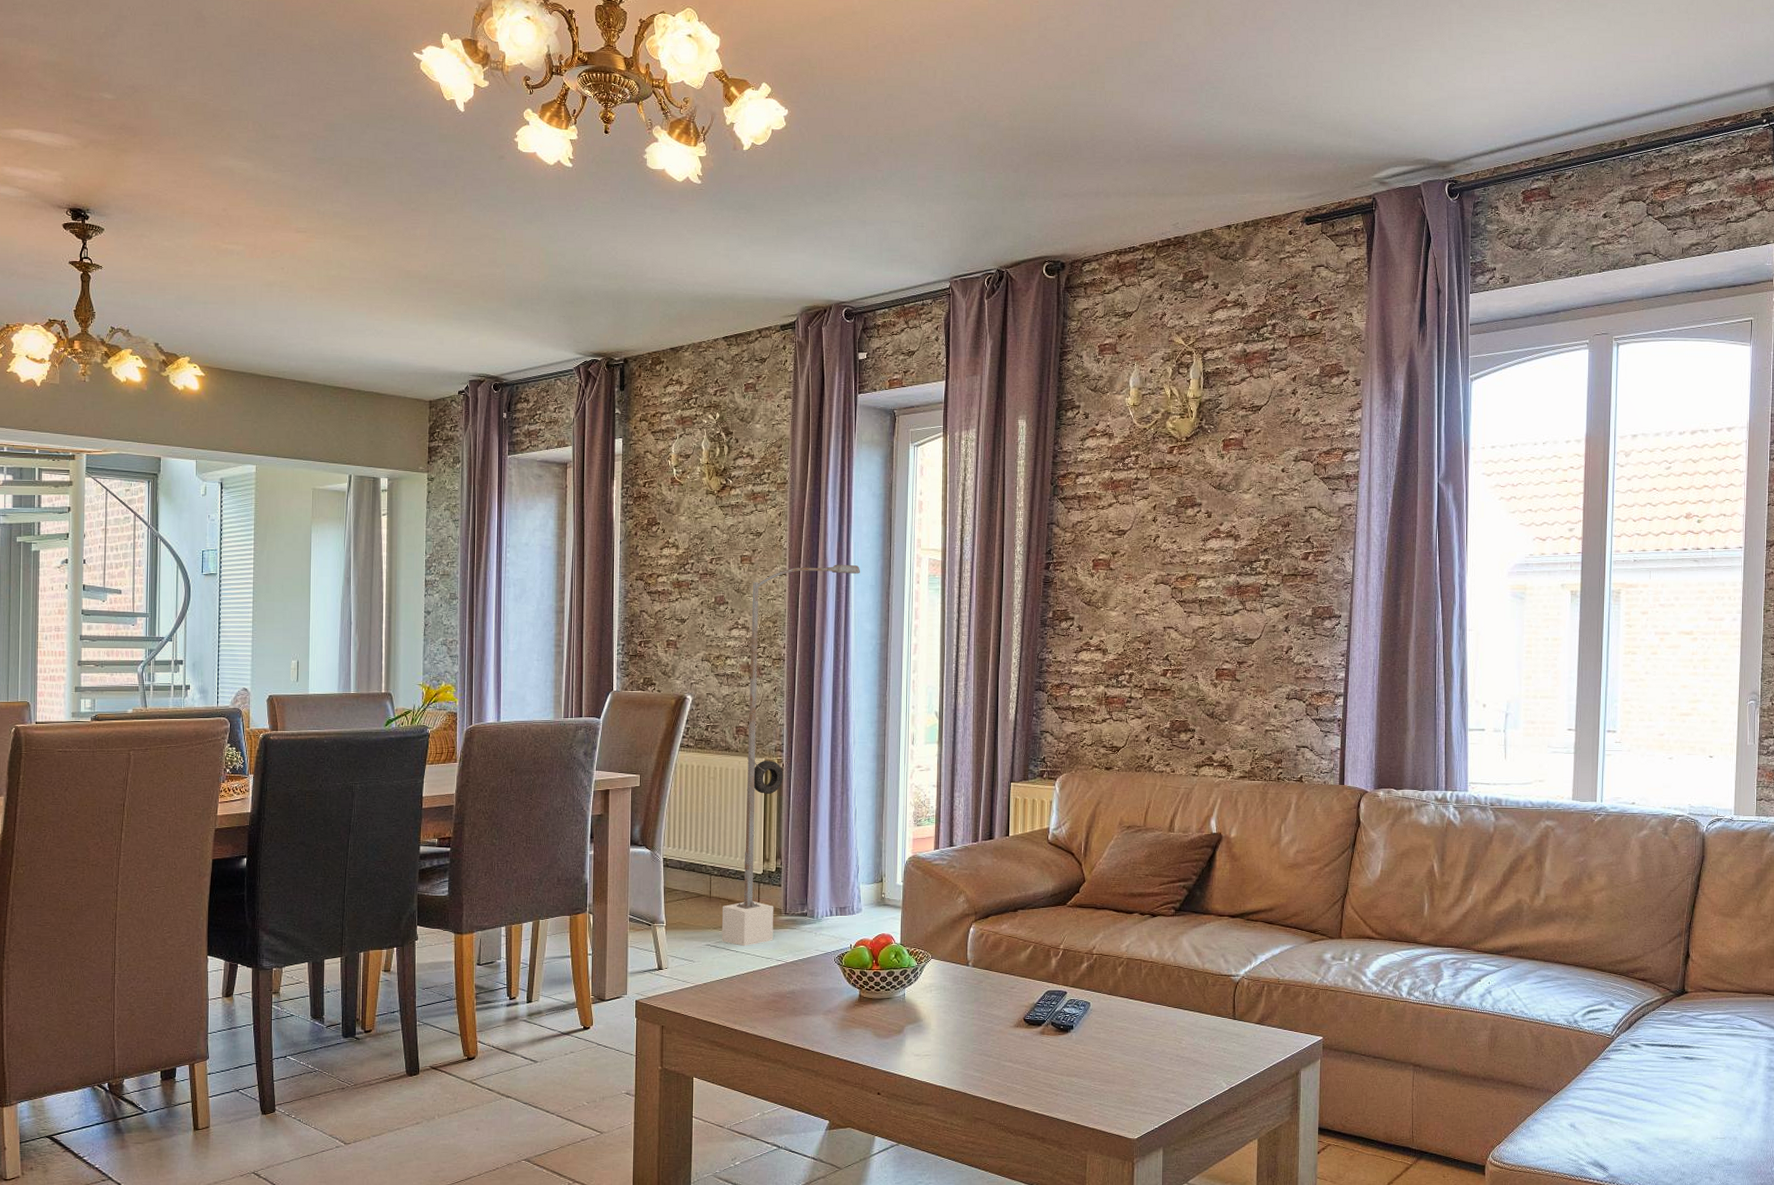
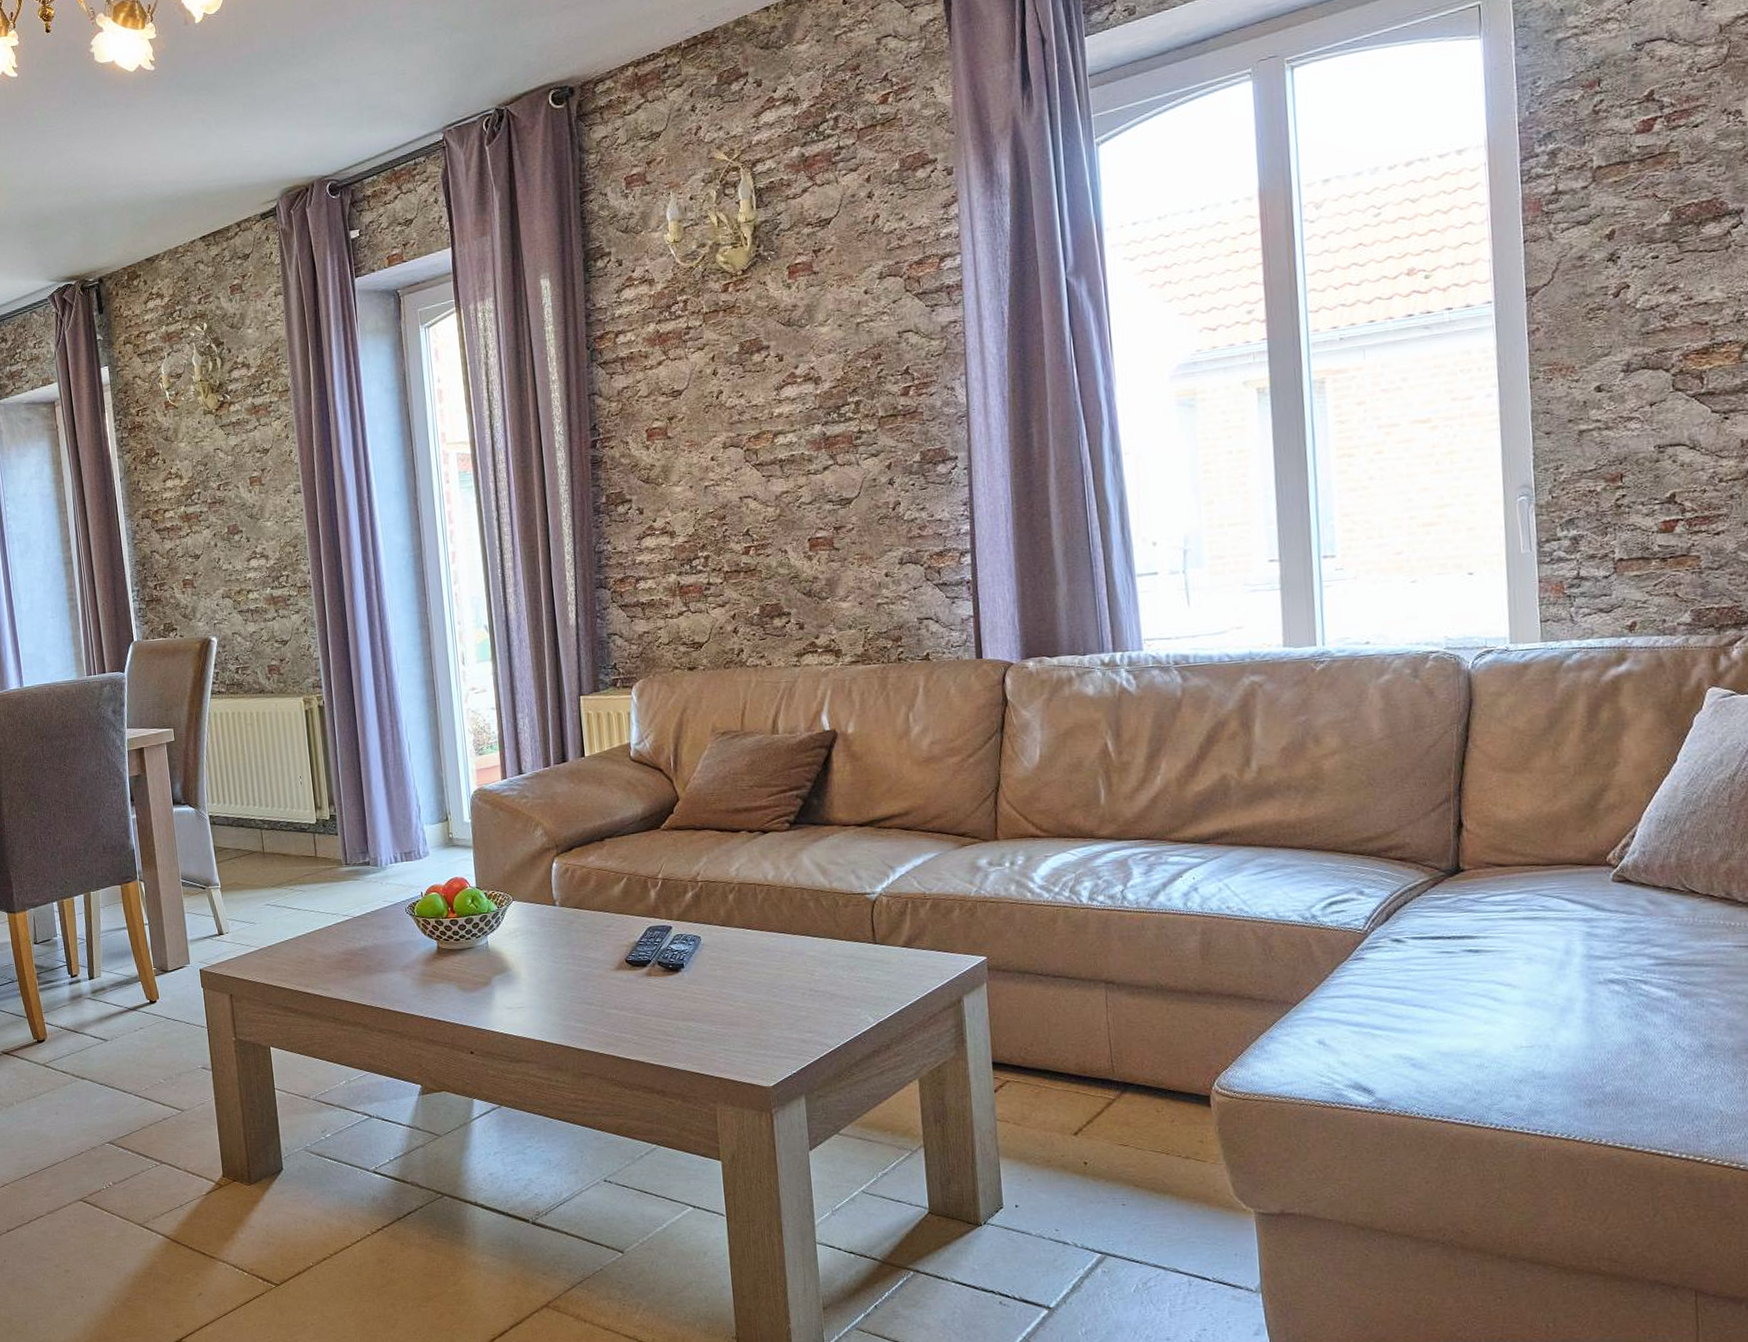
street lamp: present [721,564,860,946] -> none [266,471,382,903]

